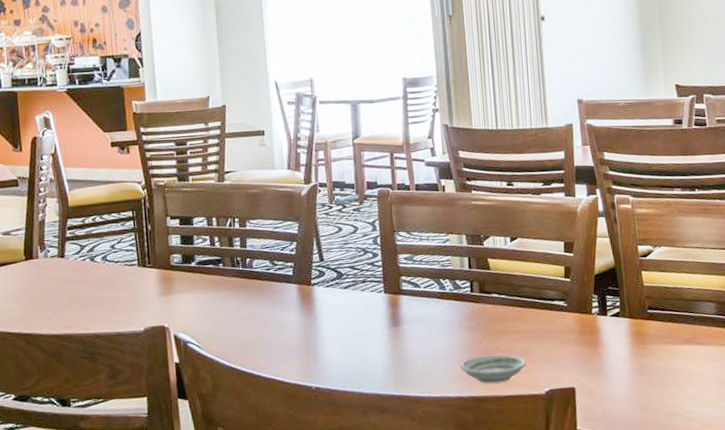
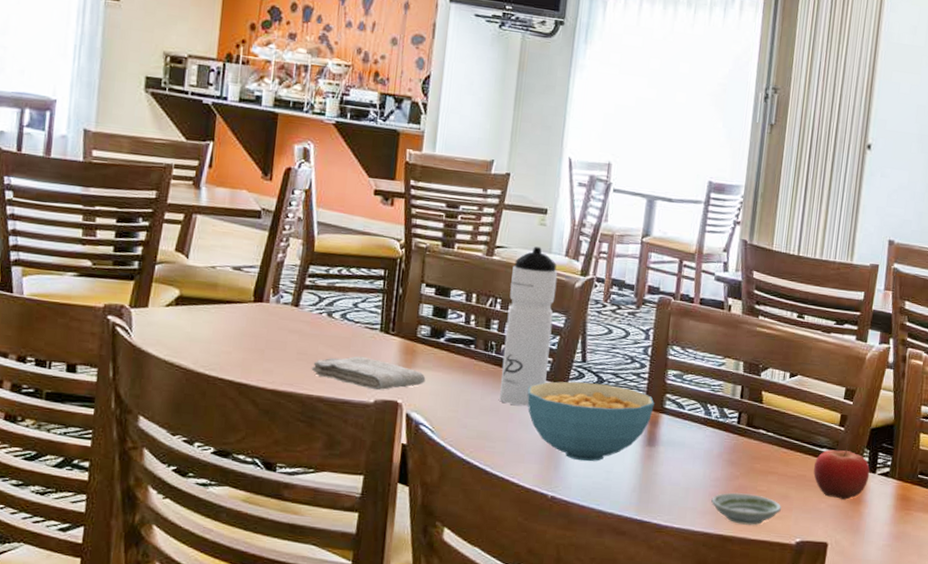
washcloth: none [85,291,186,319] -> present [311,356,426,391]
water bottle: none [243,165,291,311] -> present [499,246,558,406]
cereal bowl: none [277,277,392,351] -> present [527,381,655,462]
fruit: none [549,293,602,345] -> present [813,444,870,500]

